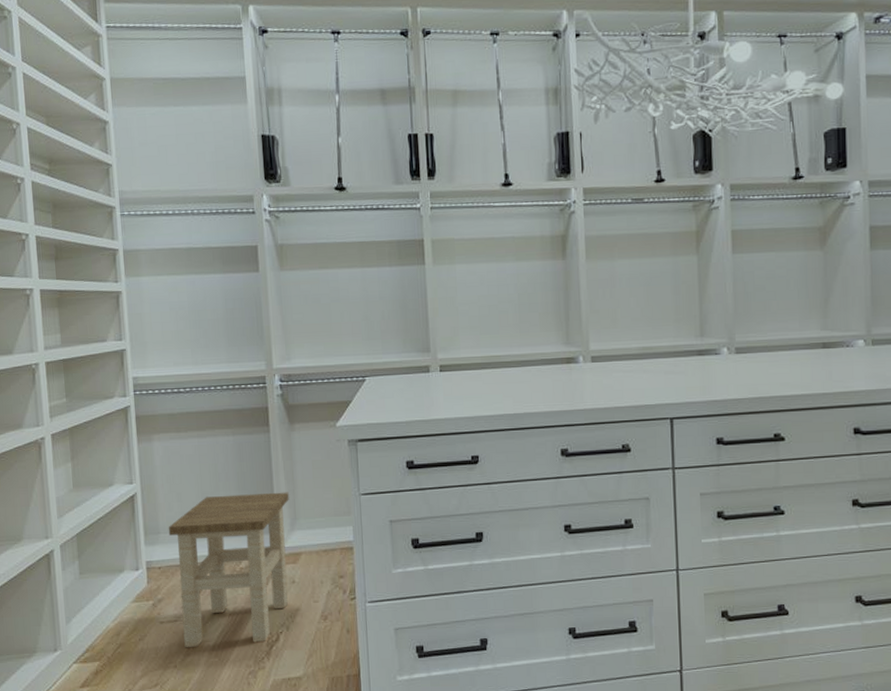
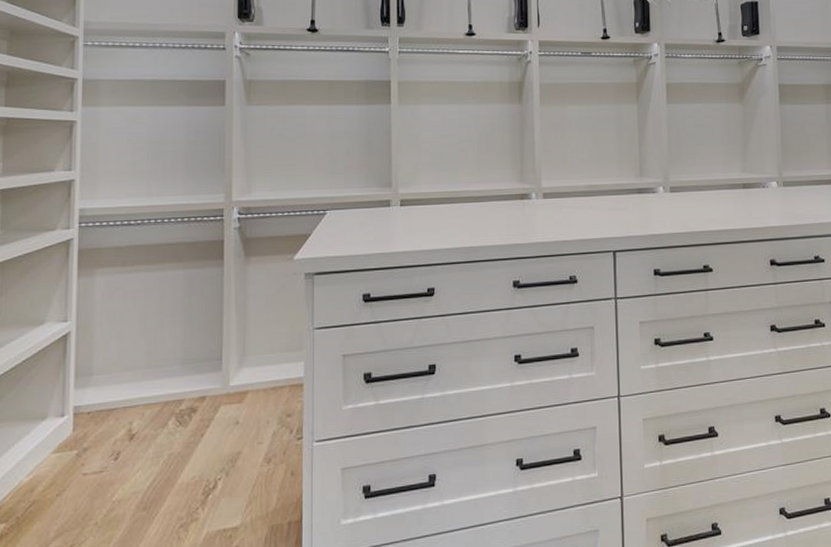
stool: present [168,492,289,648] -> none [102,327,239,502]

